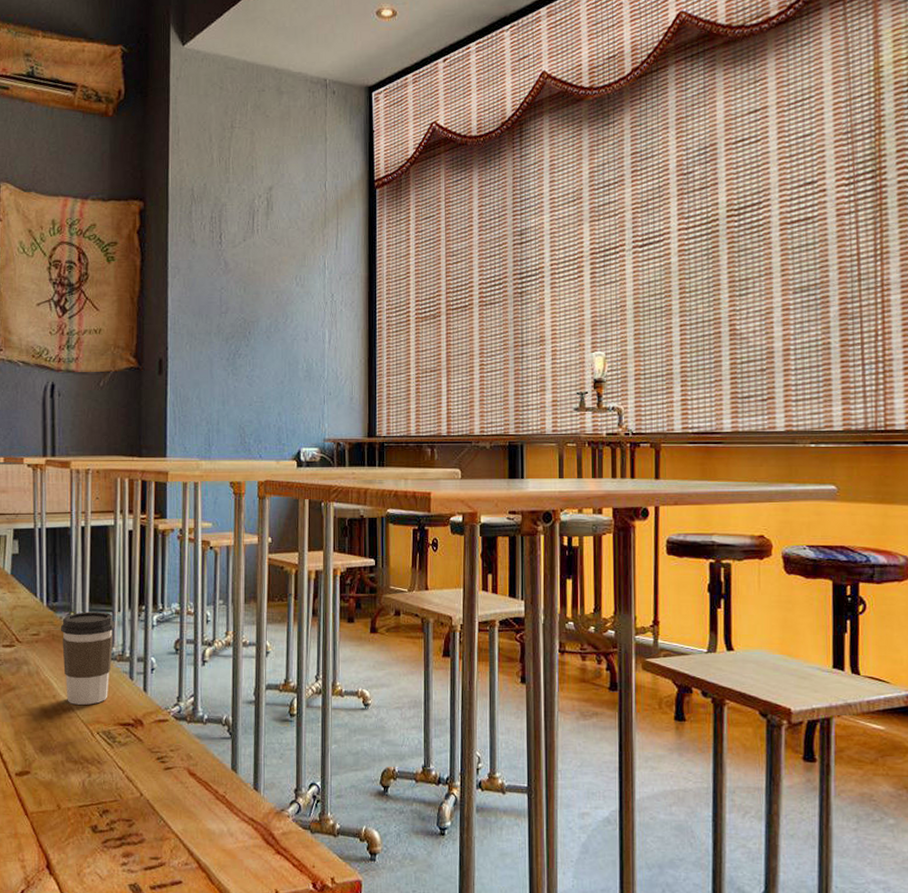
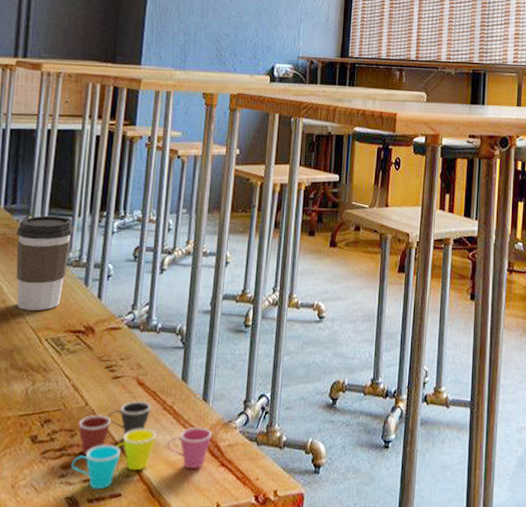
cup: none [132,791,265,877] -> present [71,401,212,490]

